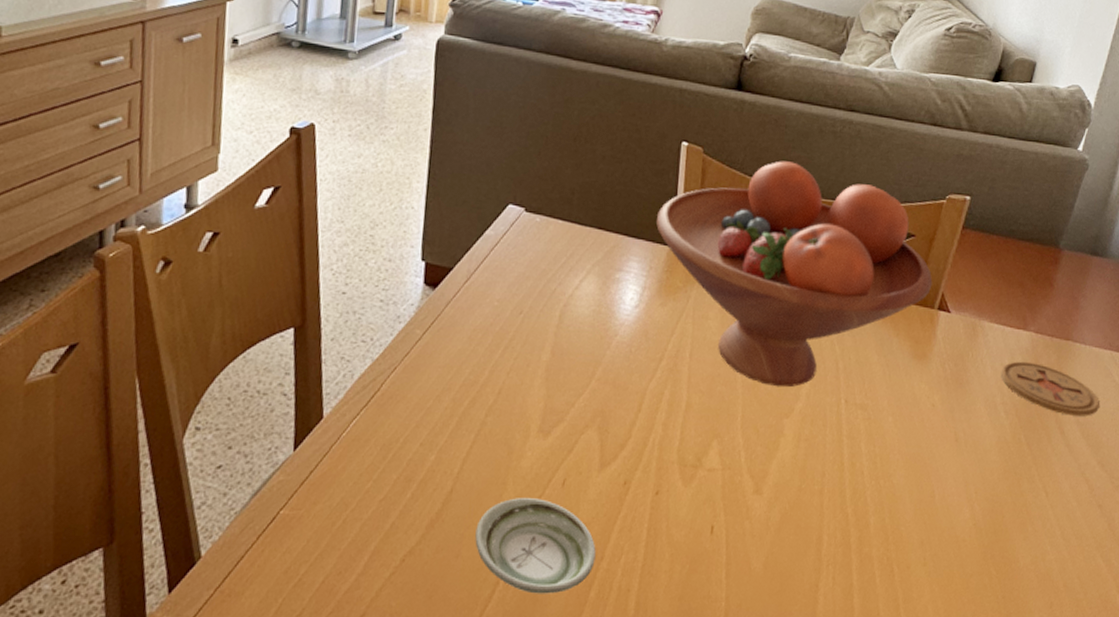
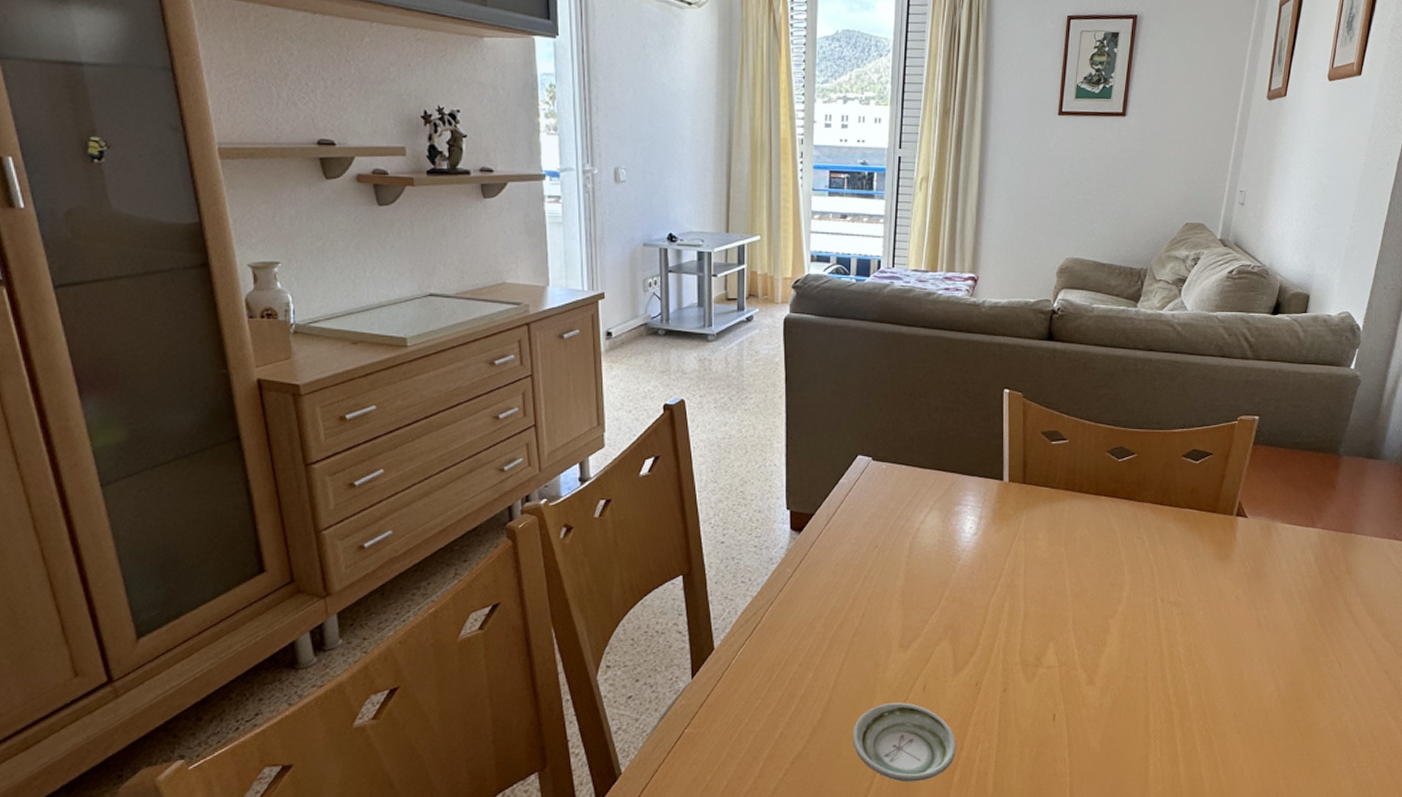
fruit bowl: present [656,161,933,388] -> none [987,399,1230,593]
coaster: present [1001,361,1100,416] -> none [1295,554,1381,597]

